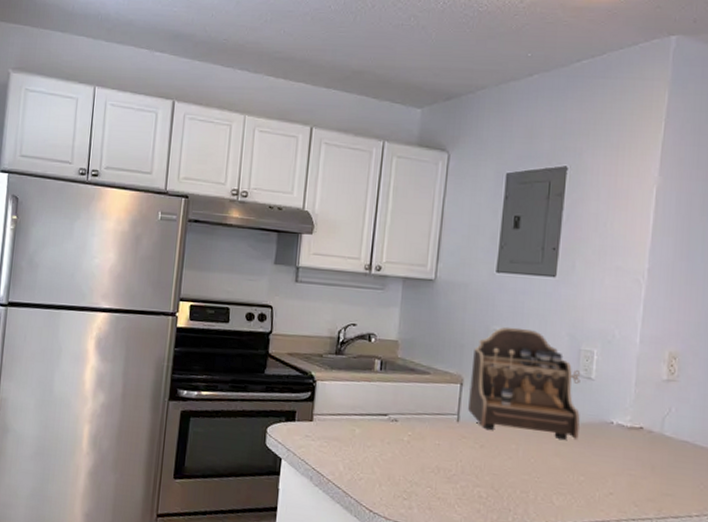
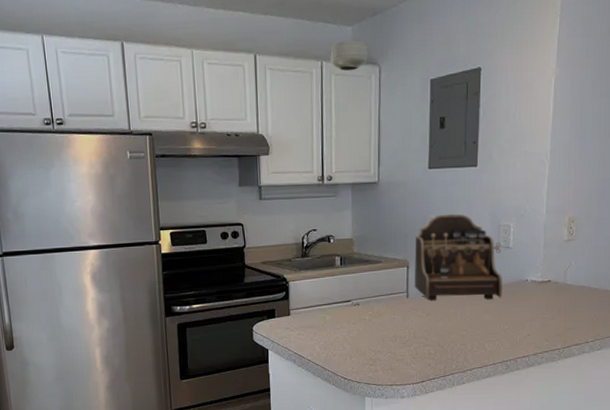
bowl: none [393,123,438,154] -> present [330,40,369,71]

